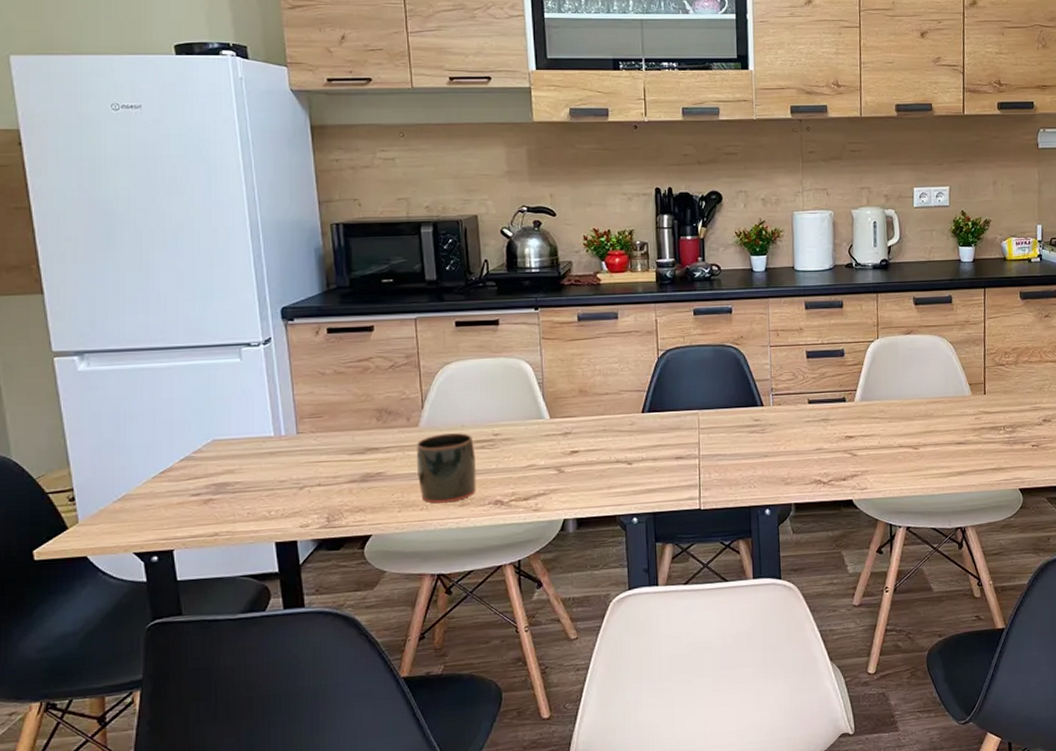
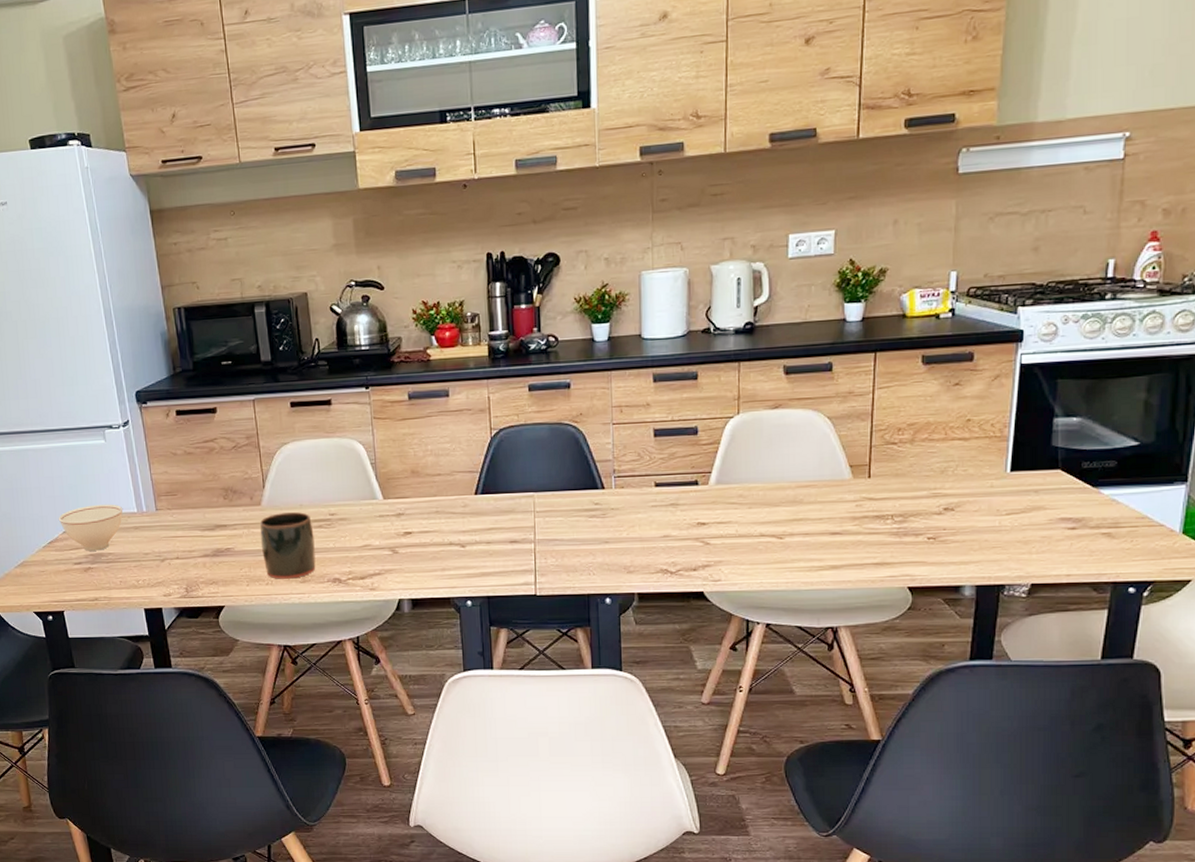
bowl: none [175,427,257,481] -> present [58,504,123,551]

